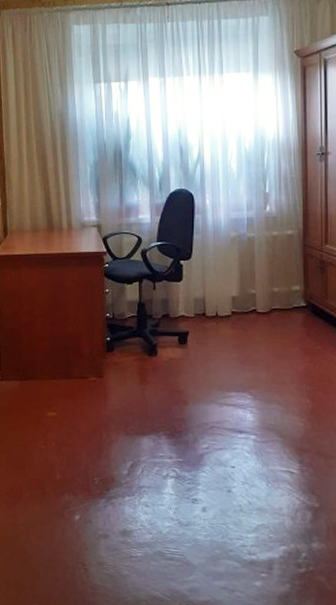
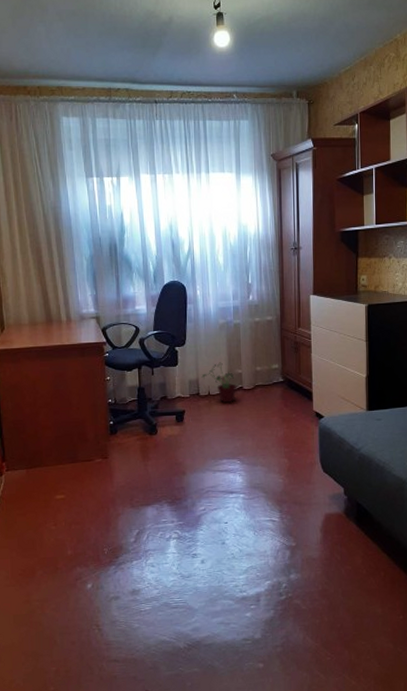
potted plant: none [208,280,249,327] -> present [201,362,236,403]

